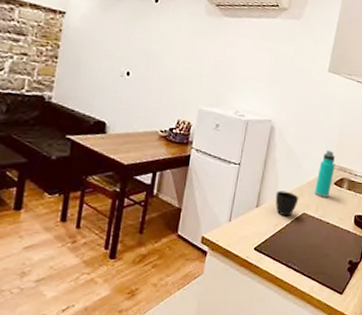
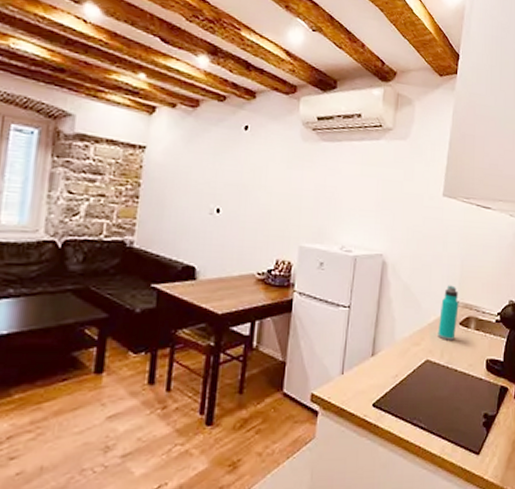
cup: present [275,190,299,217] -> none [393,335,420,365]

